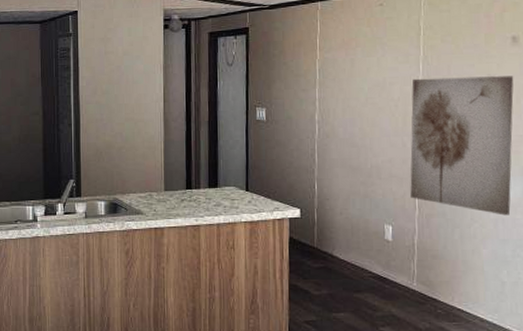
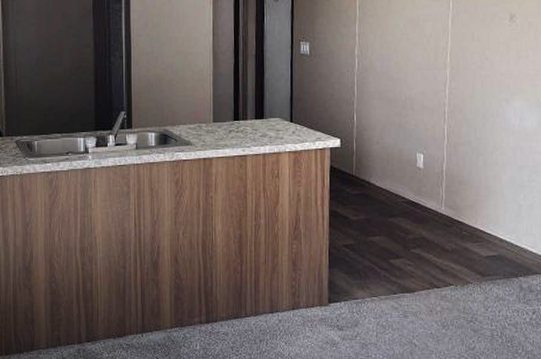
wall art: present [410,76,514,216] -> none [440,15,533,144]

